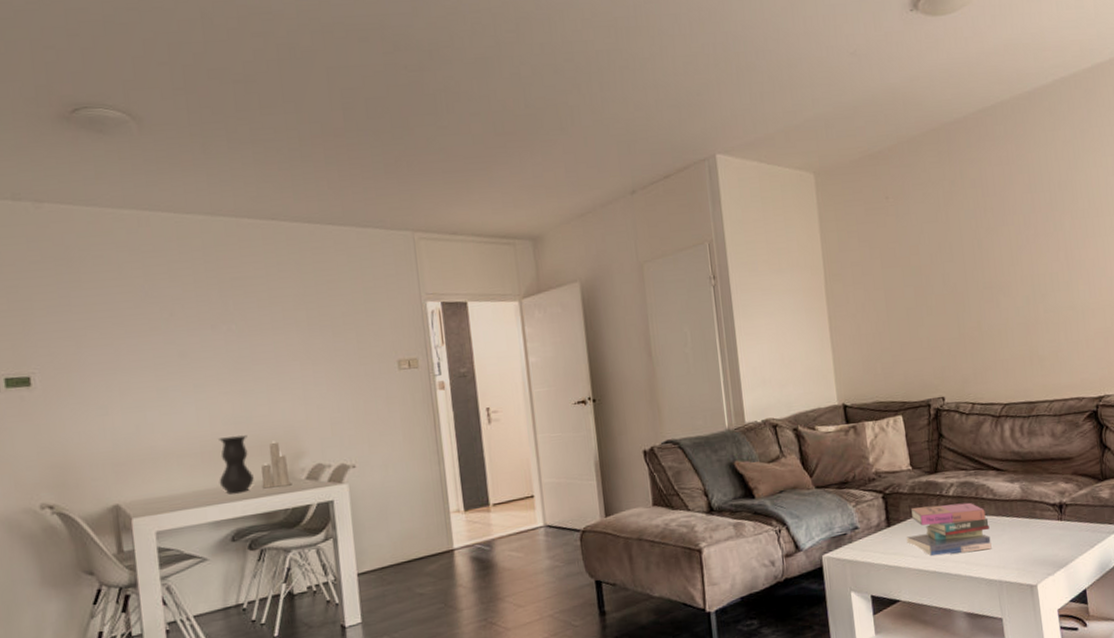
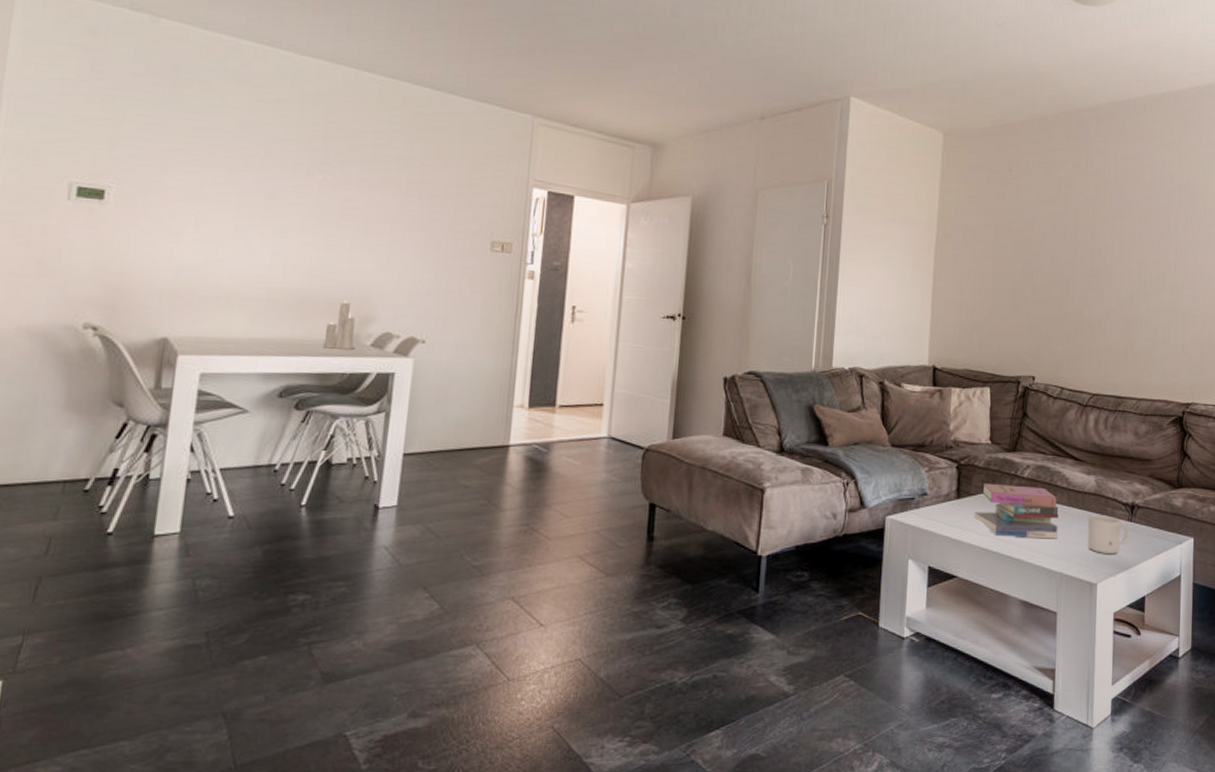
vase: present [219,435,254,495] -> none [278,288,319,349]
mug: none [1018,518,1061,556] -> present [1087,515,1129,555]

